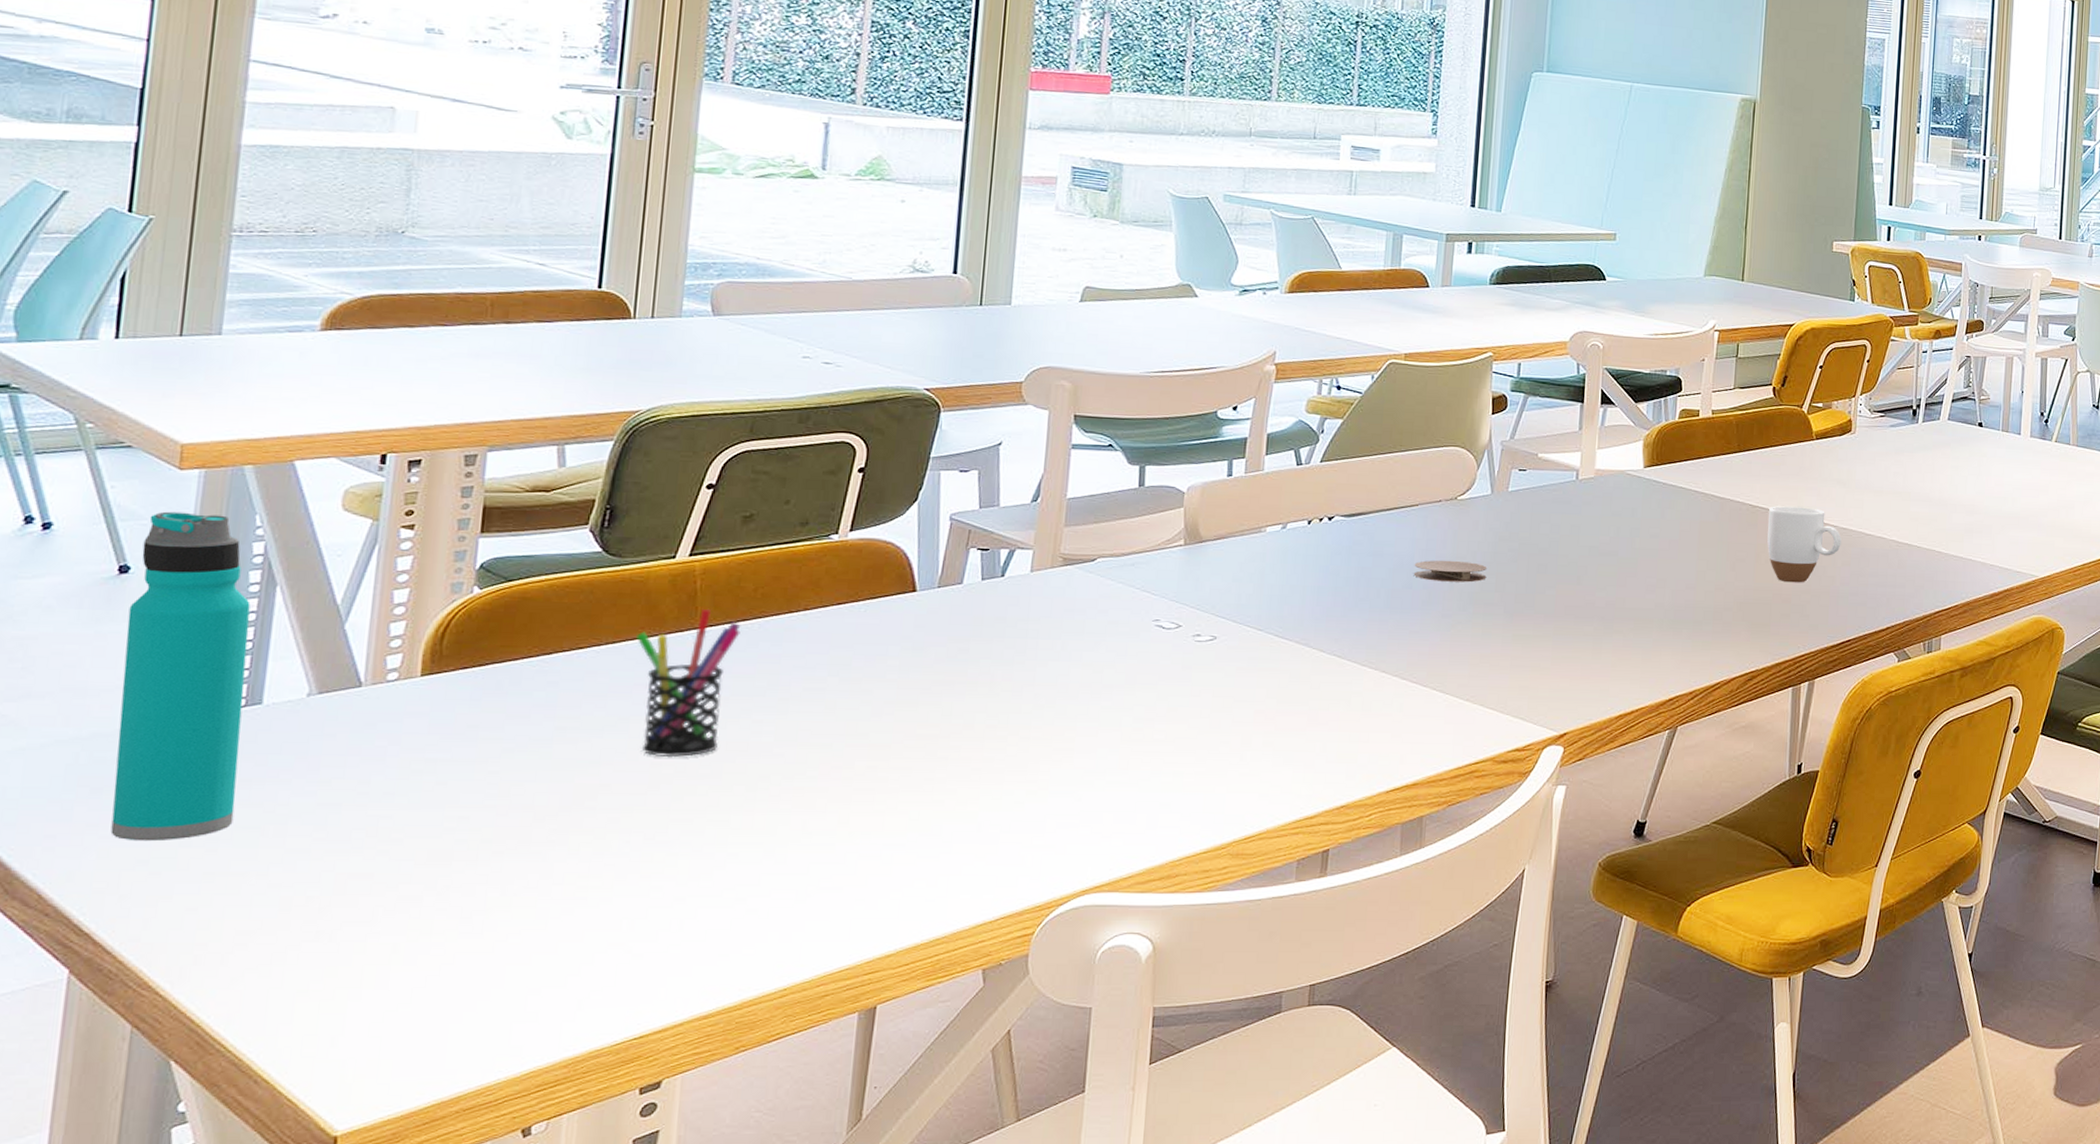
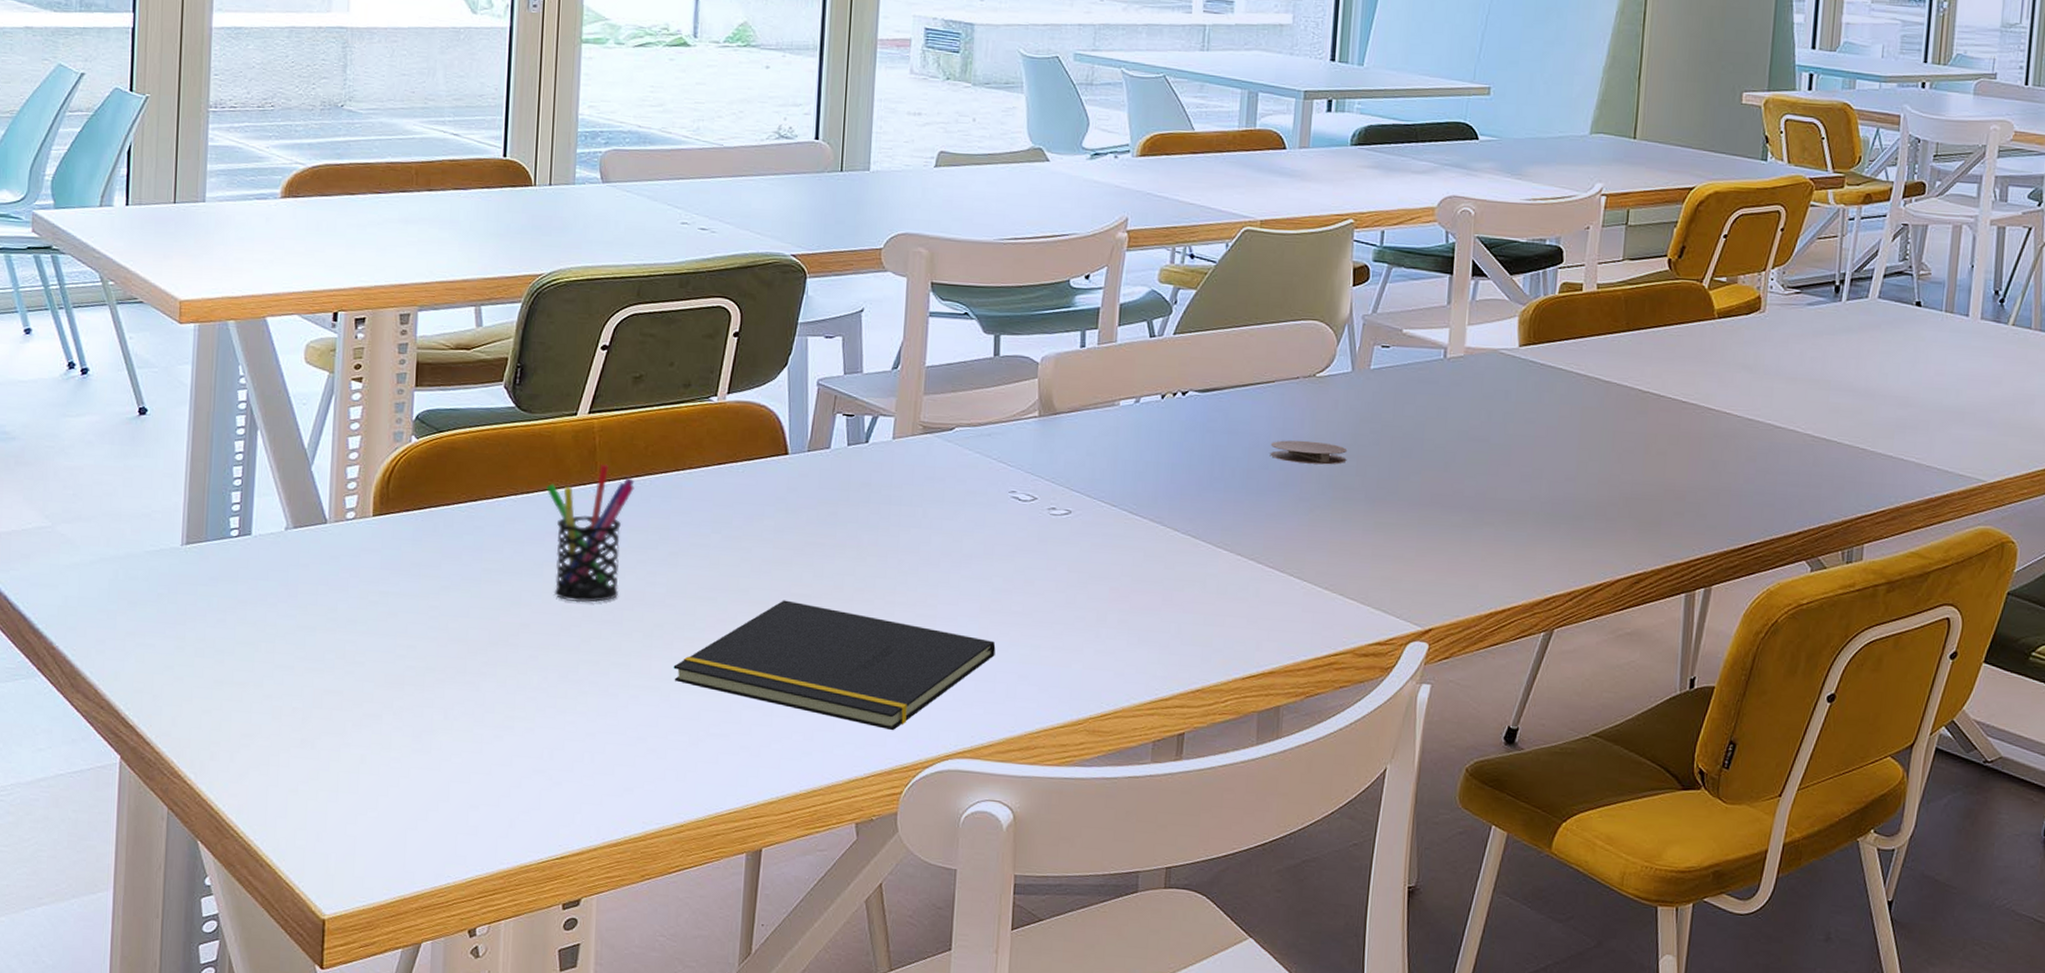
water bottle: present [110,511,251,842] -> none [144,360,239,651]
notepad: none [780,742,1137,870] -> present [673,600,996,731]
mug: present [1767,506,1842,583] -> none [1659,392,1746,479]

